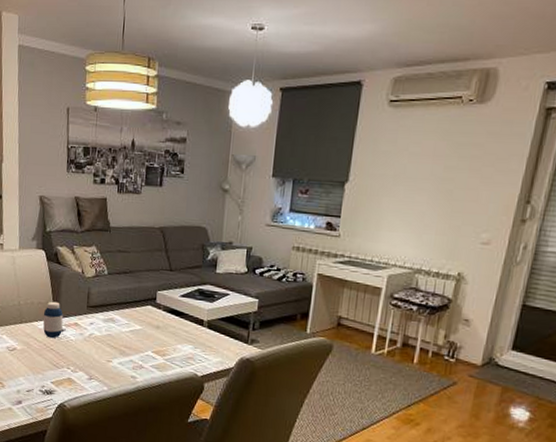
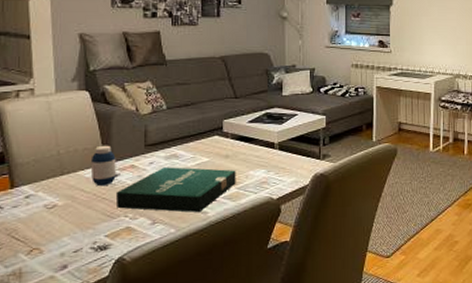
pizza box: none [61,329,165,377] -> present [115,167,236,213]

